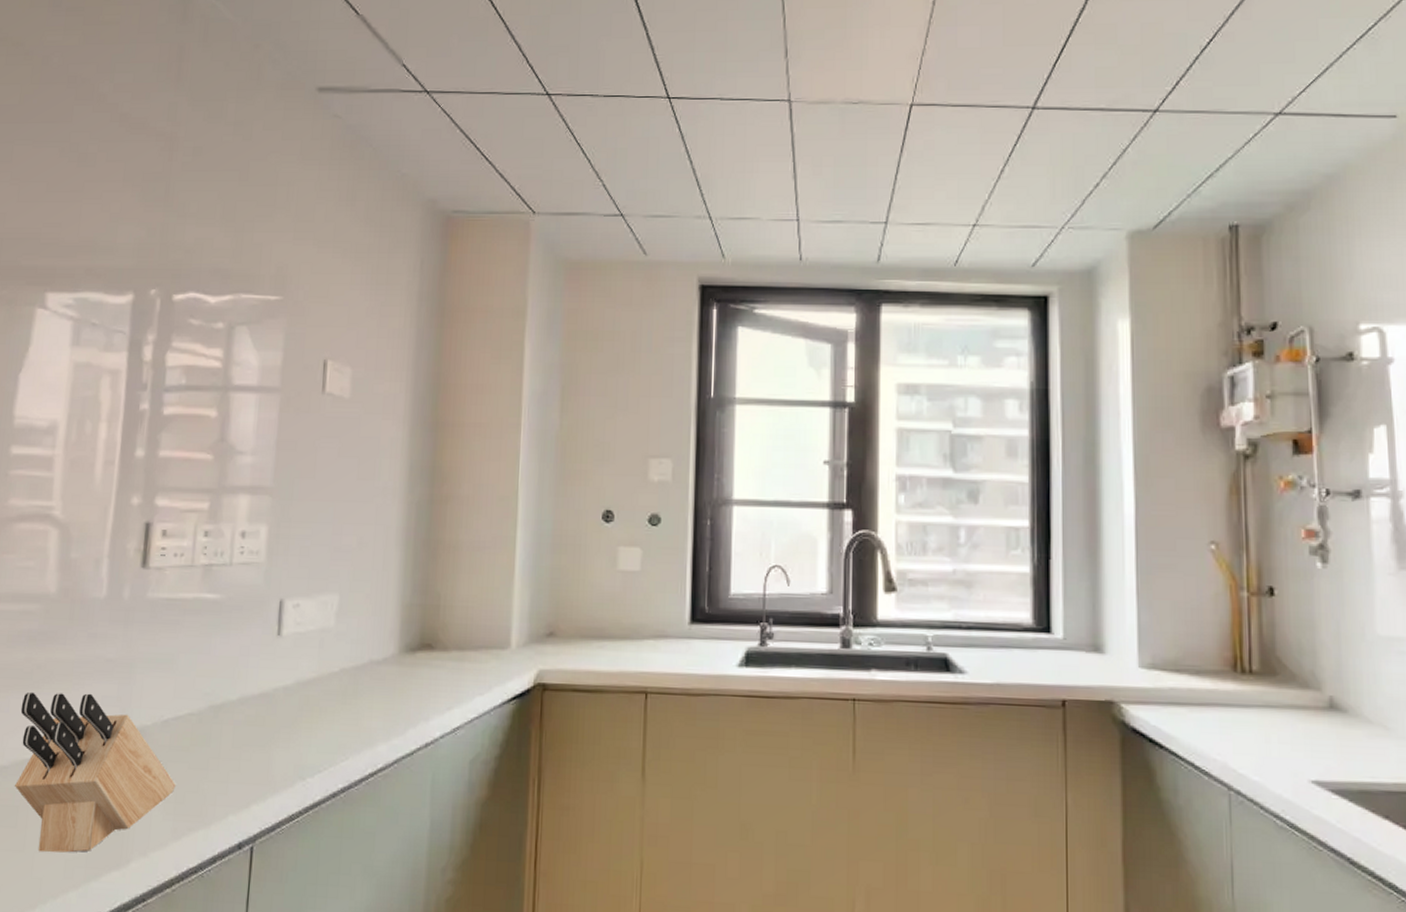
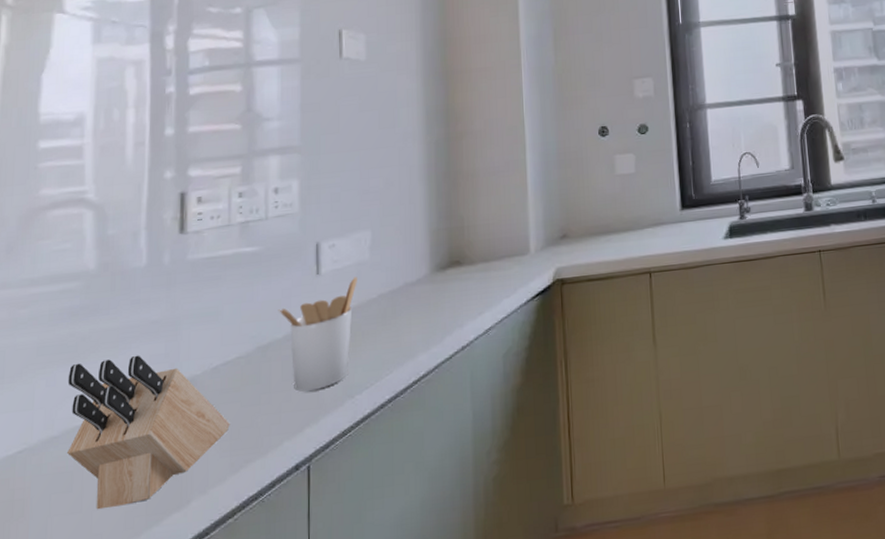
utensil holder: none [234,644,320,765] -> present [278,276,357,393]

